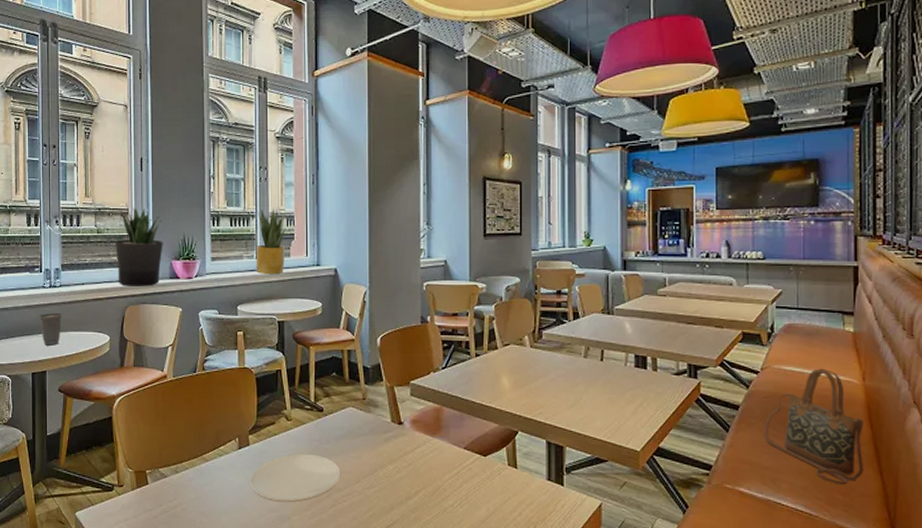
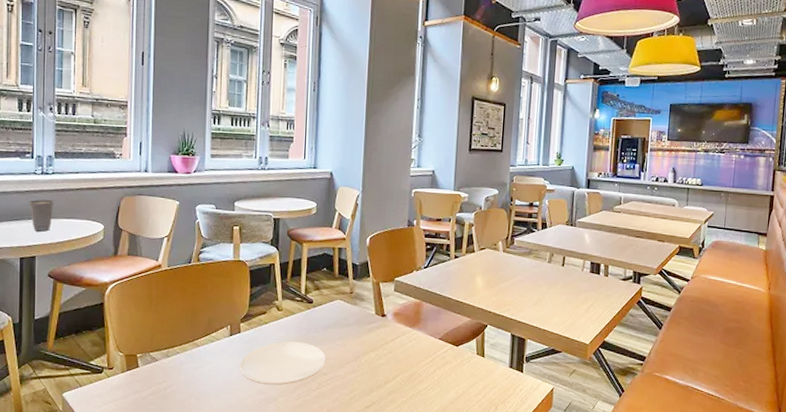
planter: present [115,203,163,286] -> none [112,96,162,179]
planter: present [256,209,287,274] -> none [254,111,288,174]
handbag: present [764,368,863,485] -> none [689,278,766,375]

